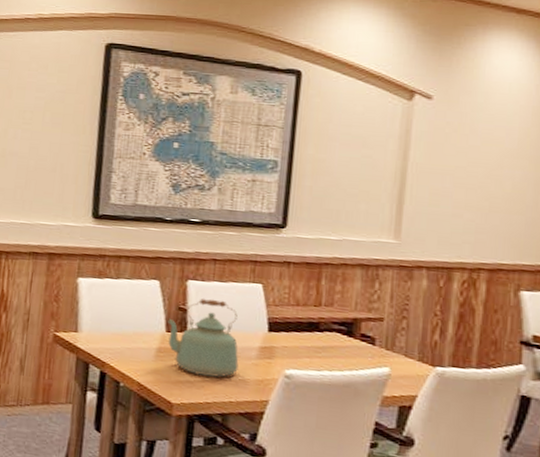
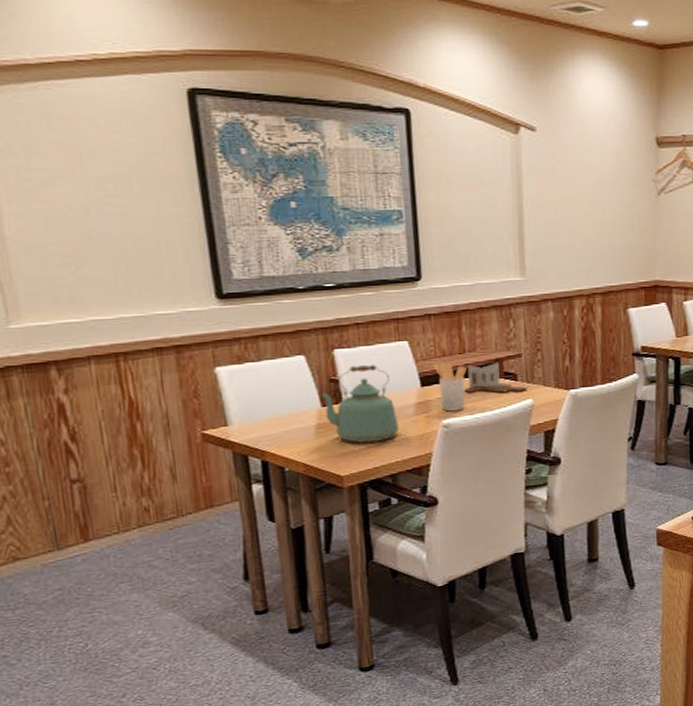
utensil holder: none [284,310,320,364] -> present [433,362,467,412]
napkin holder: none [313,319,385,358] -> present [464,362,527,393]

